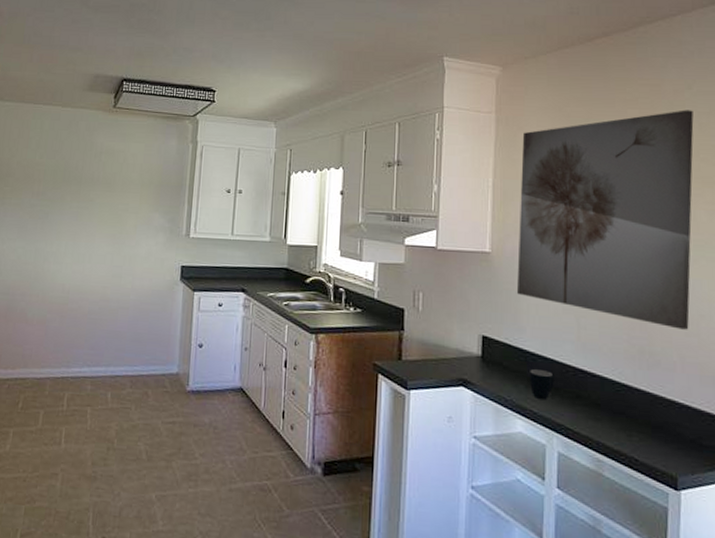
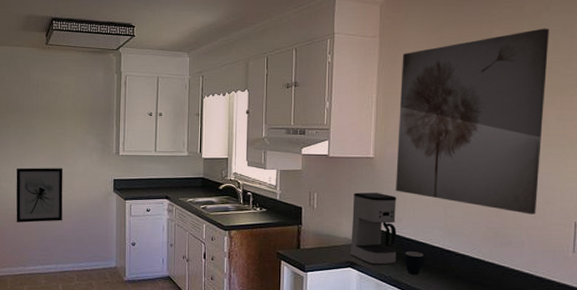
wall art: none [62,247,123,314] -> present [16,167,63,223]
coffee maker: none [463,294,520,386] -> present [351,192,397,265]

